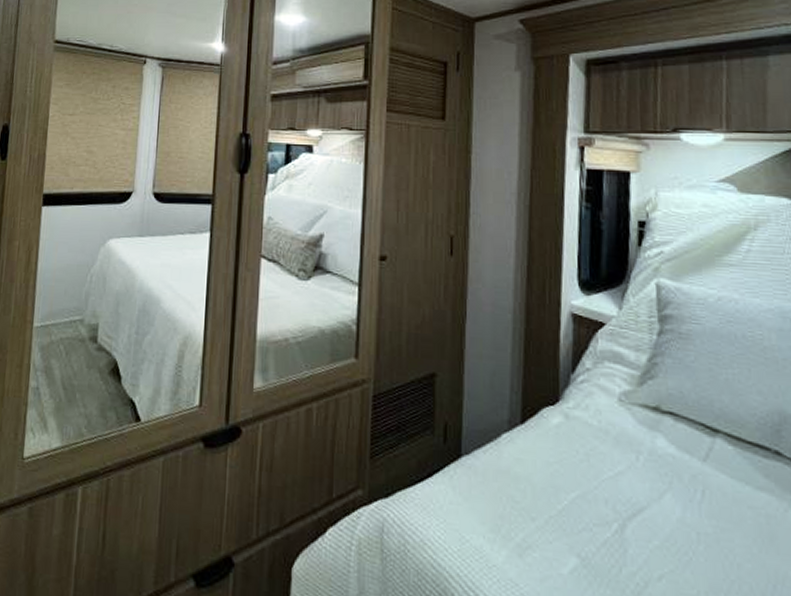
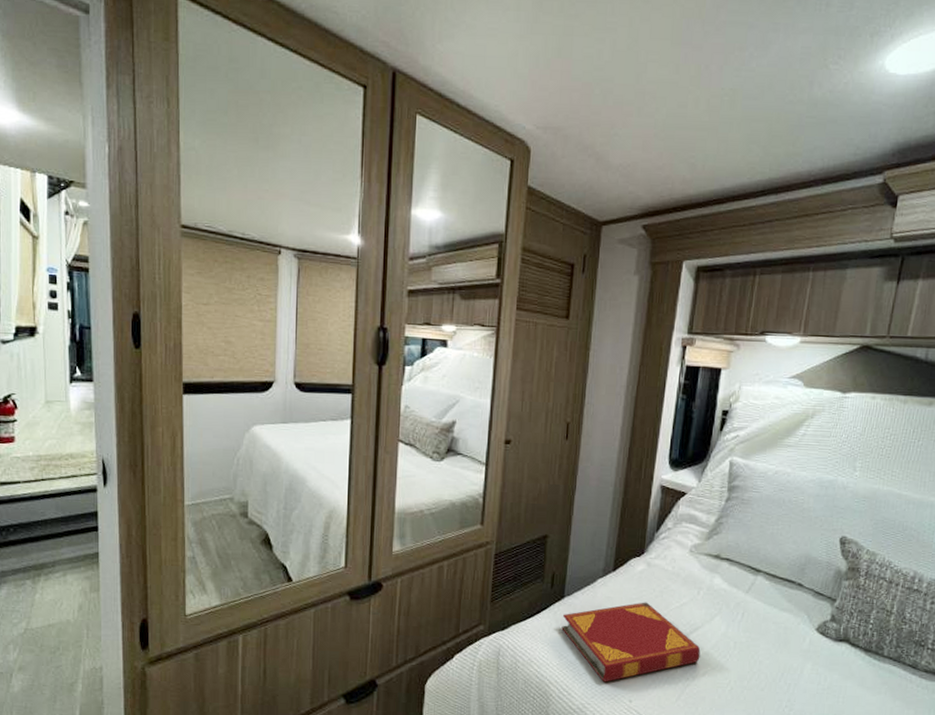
hardback book: none [460,467,651,581] -> present [561,602,701,682]

